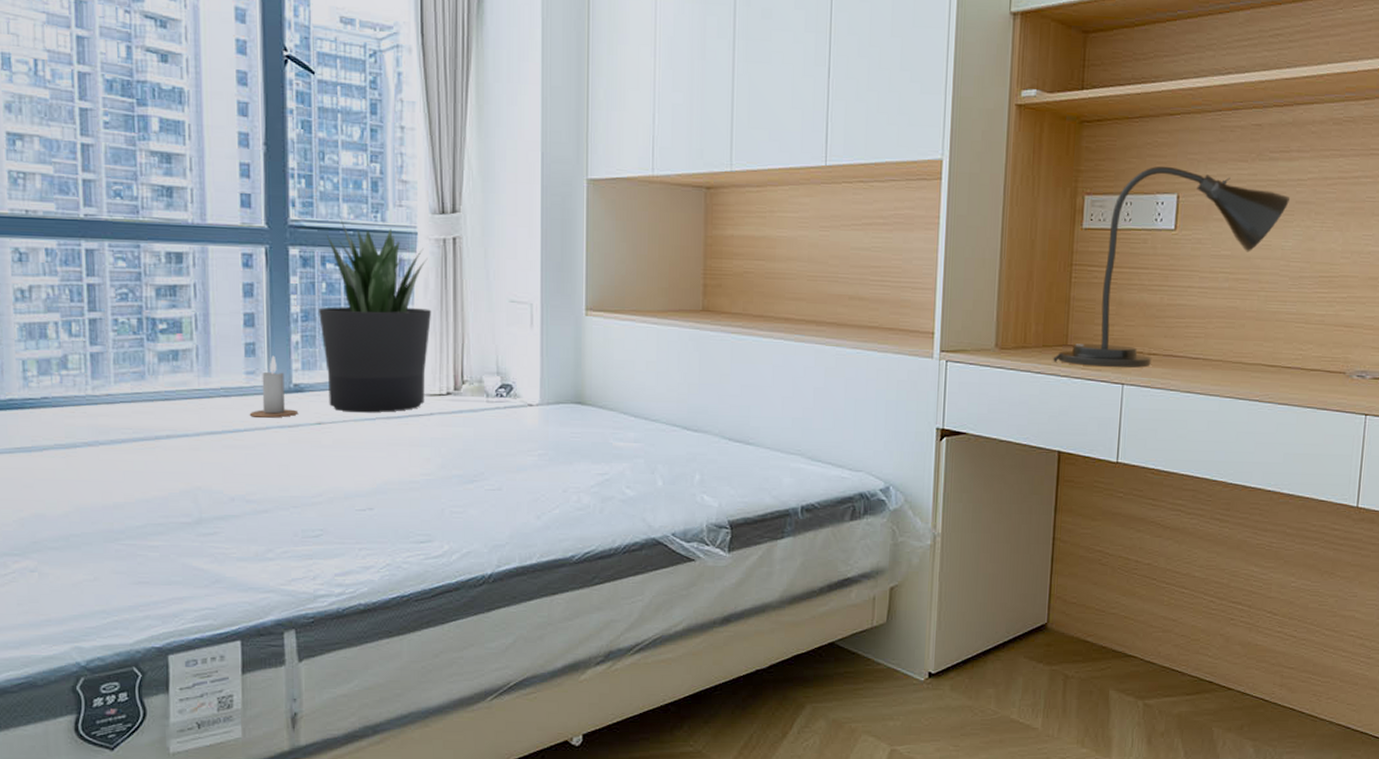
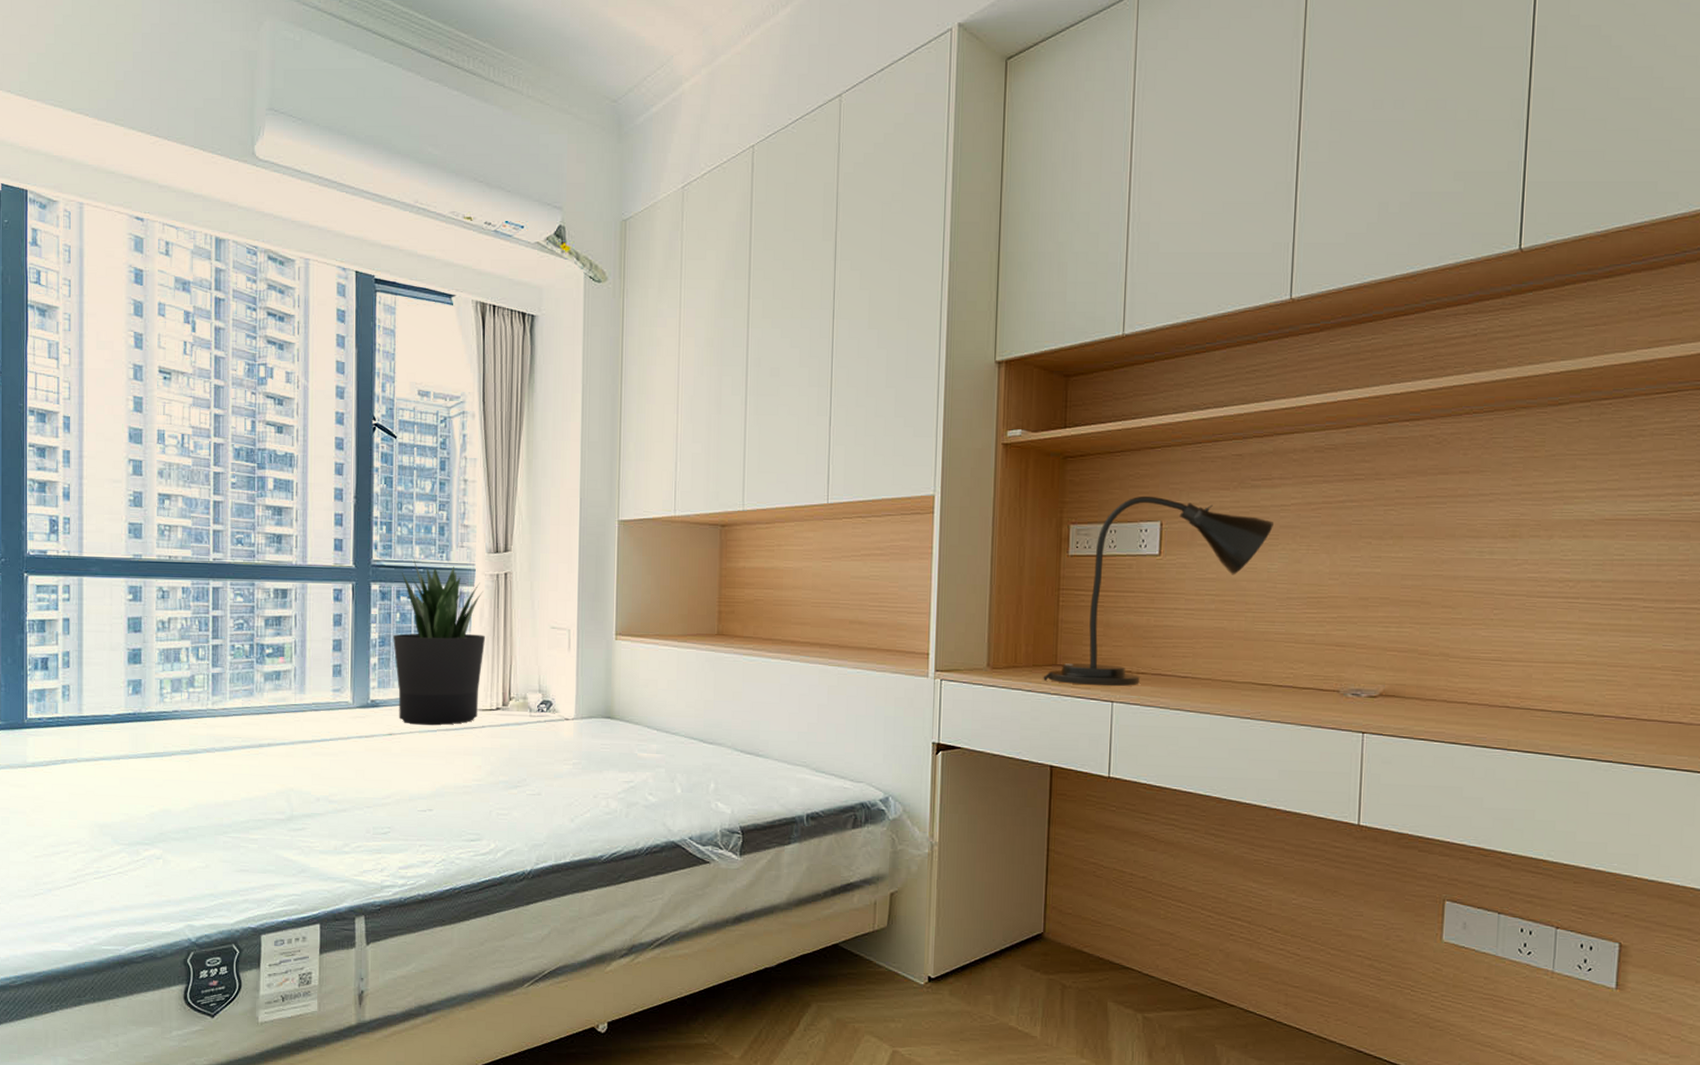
candle: present [249,355,299,418] -> none [334,675,374,729]

